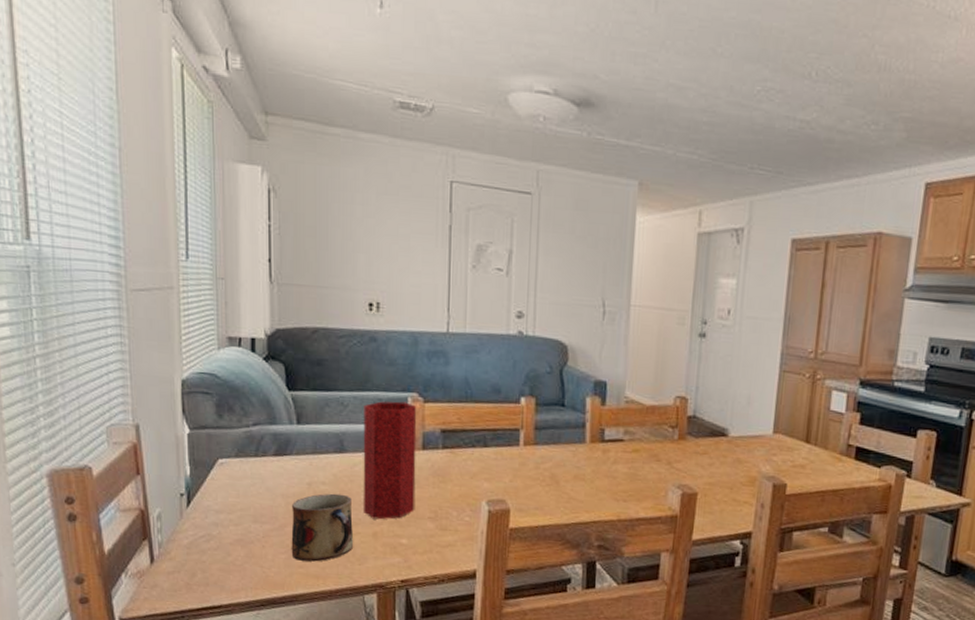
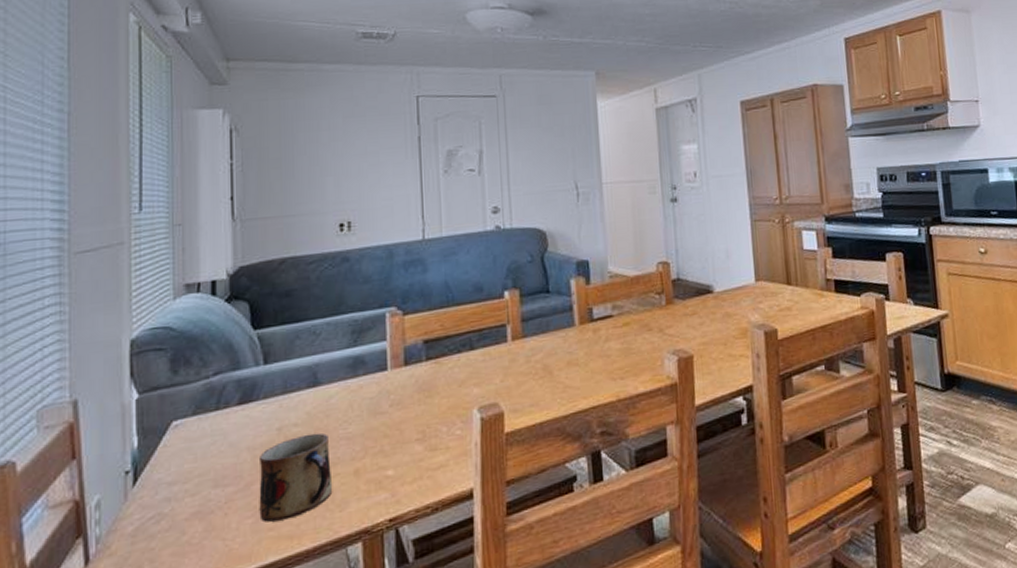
vase: present [363,401,417,520] -> none [338,318,400,455]

